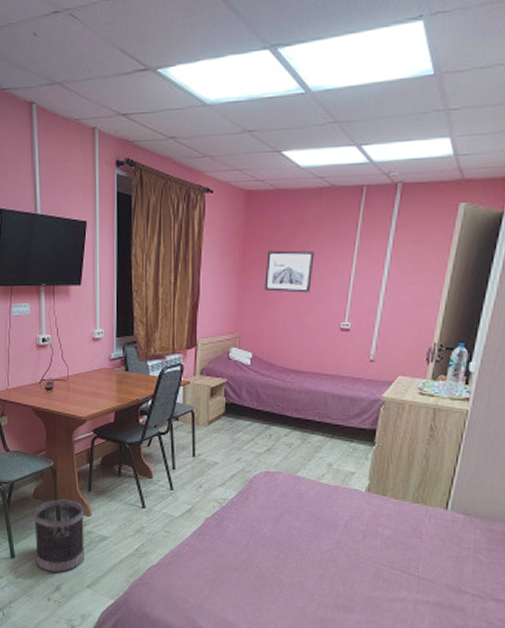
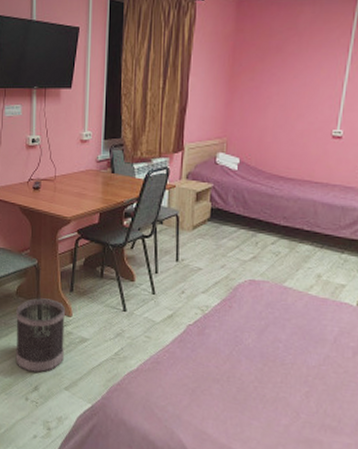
wall art: present [264,250,315,293] -> none [253,56,306,99]

